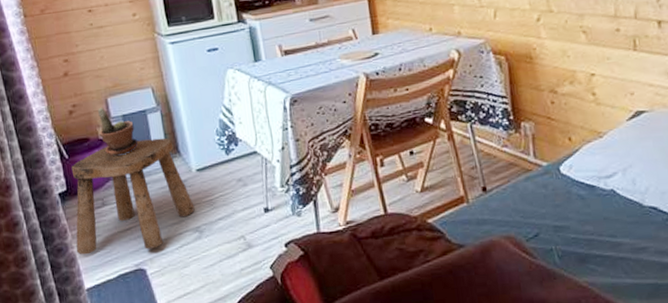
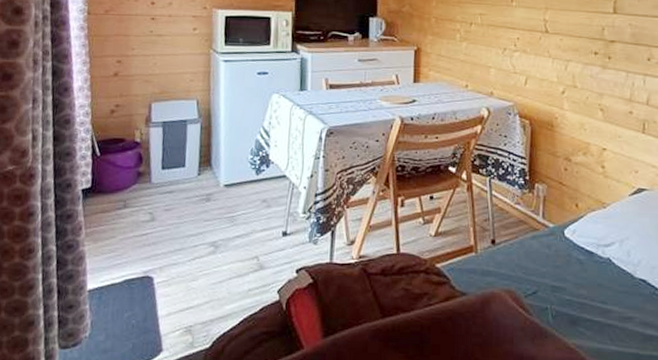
stool: present [71,138,195,255] -> none [86,148,215,258]
potted plant: present [98,107,138,157] -> none [136,111,173,162]

